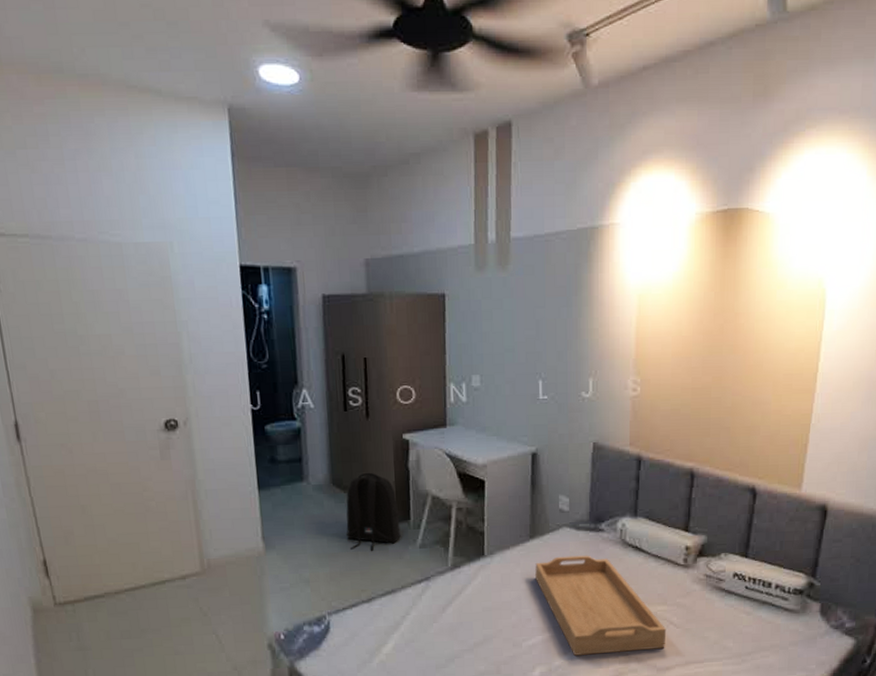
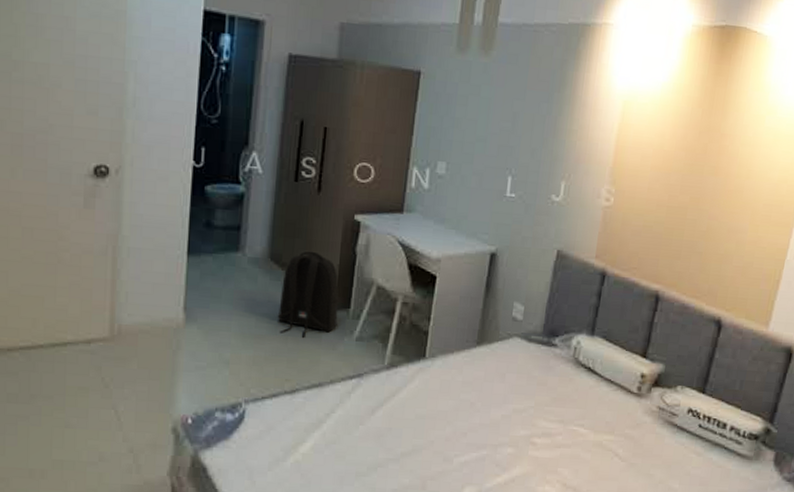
serving tray: present [535,555,667,656] -> none [477,368,611,482]

